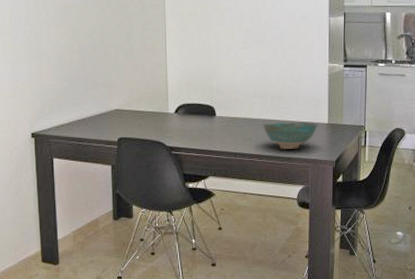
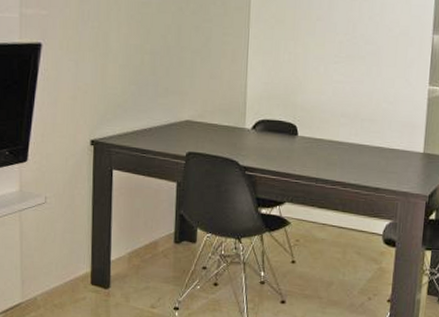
bowl: present [263,121,318,150] -> none [349,147,412,180]

